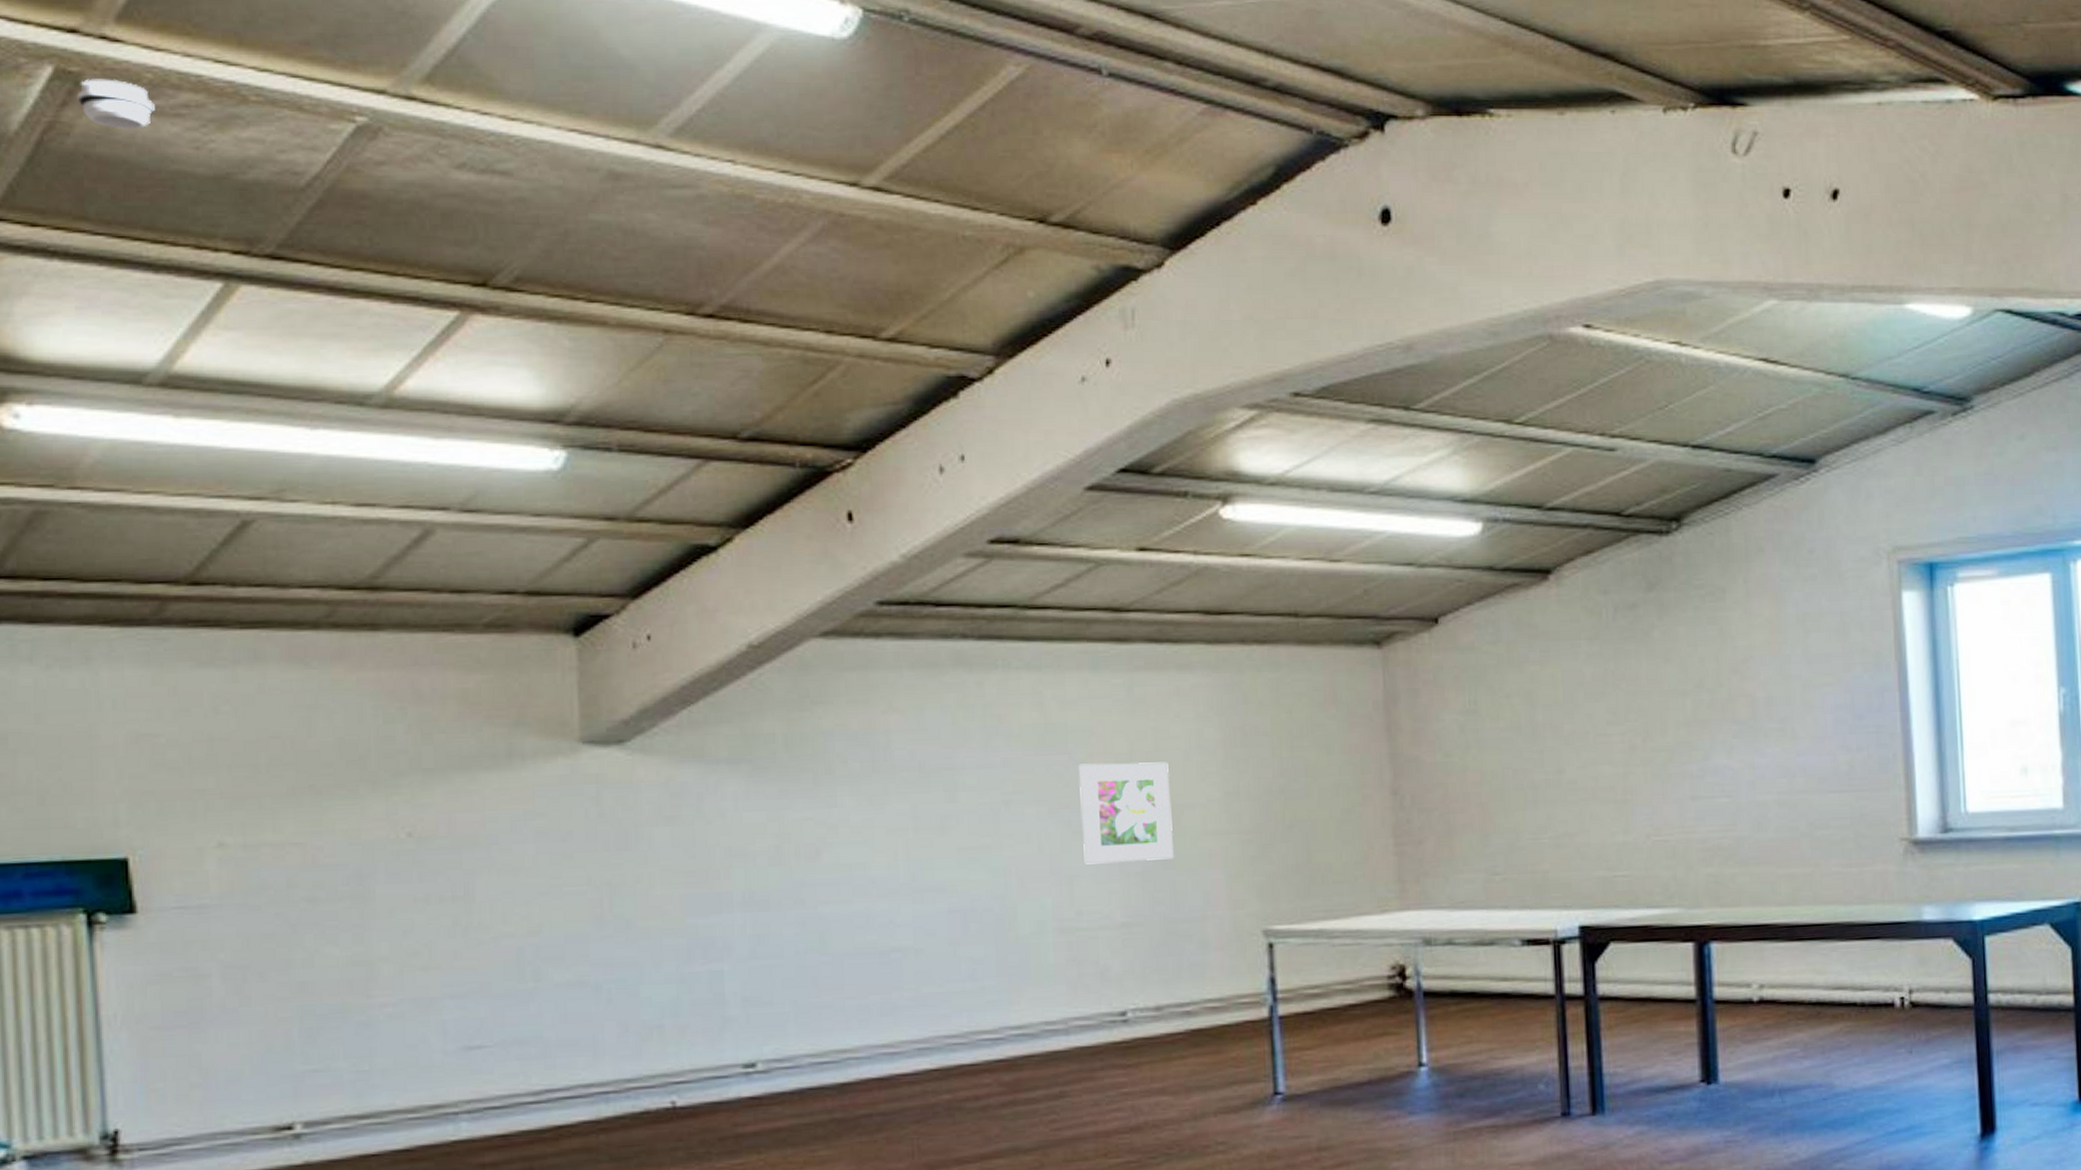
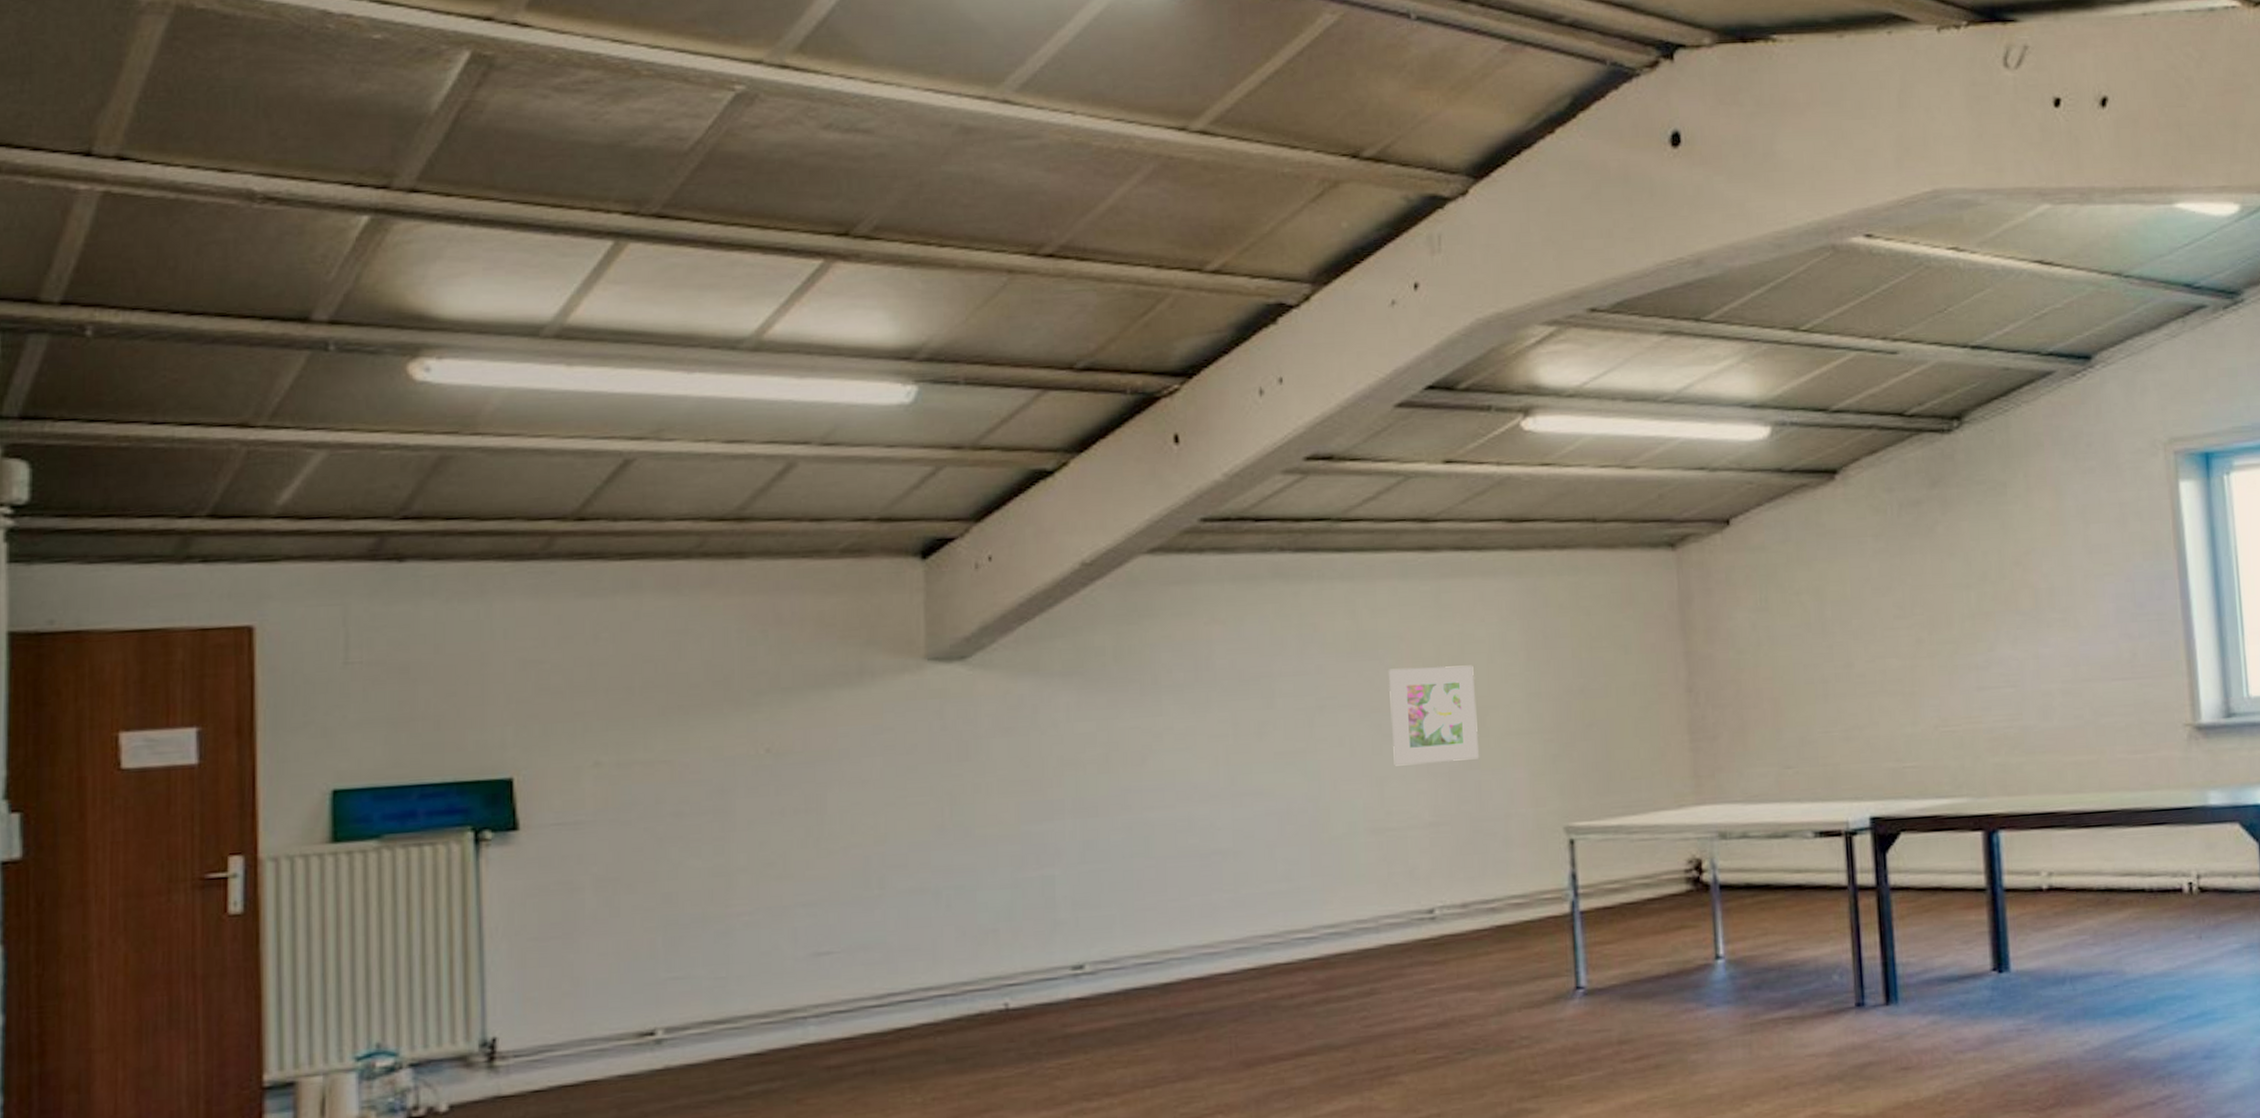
smoke detector: present [77,79,155,129] -> none [490,60,558,105]

